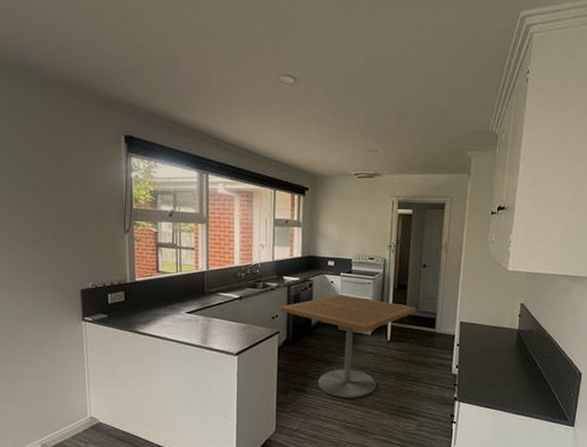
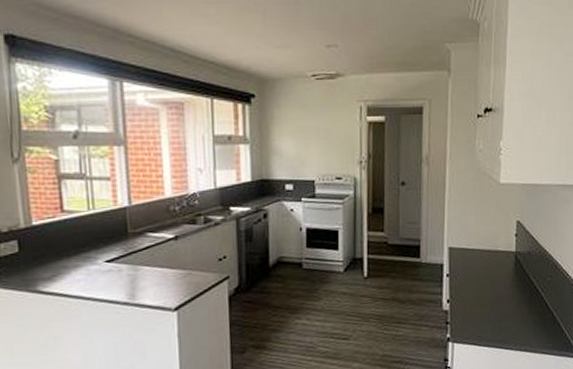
dining table: present [280,295,417,398] -> none [228,225,397,352]

